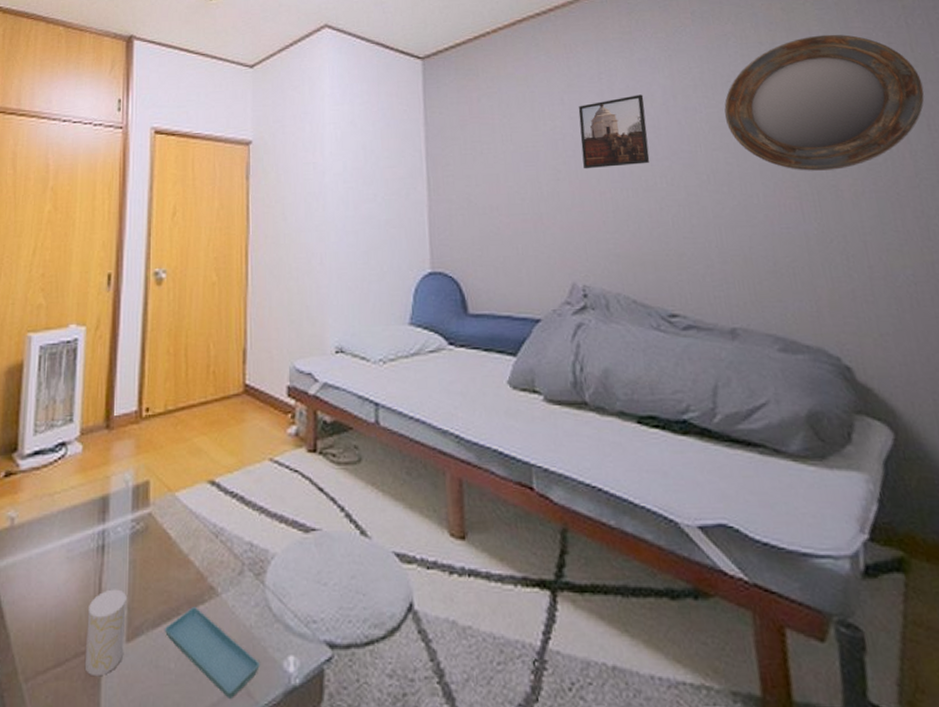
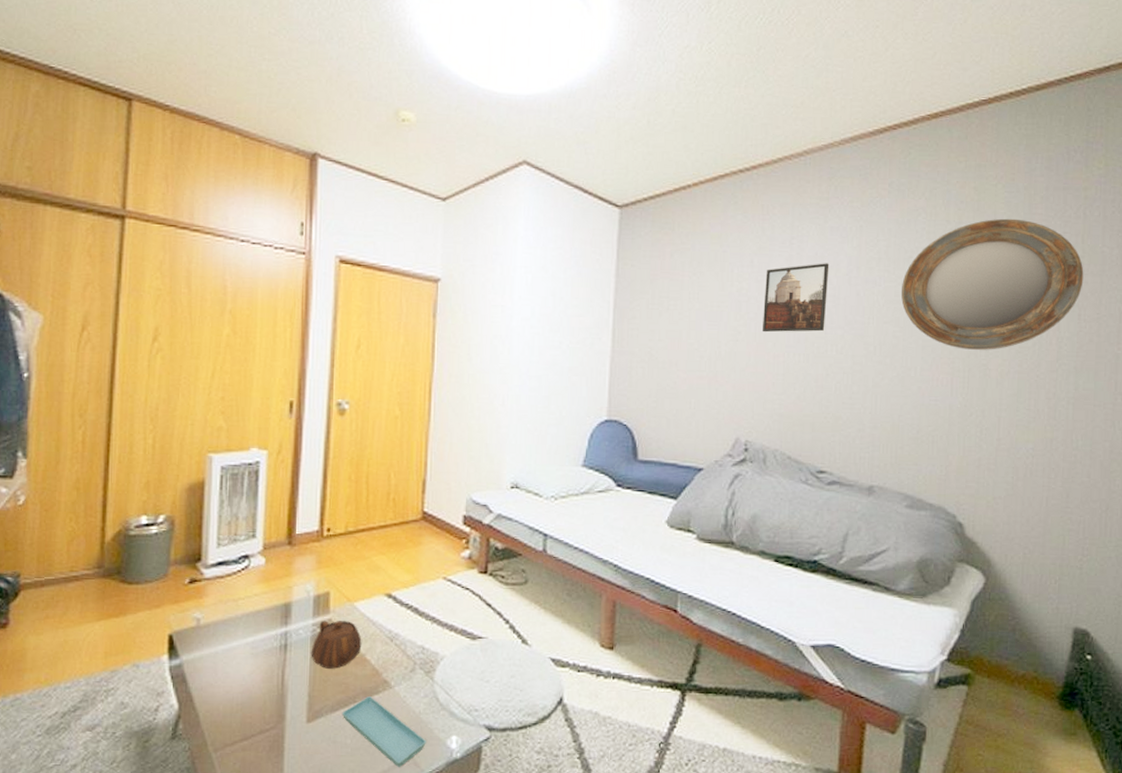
cup: present [84,589,126,677] -> none [269,680,307,749]
teapot: none [130,515,185,573] -> present [311,620,362,669]

